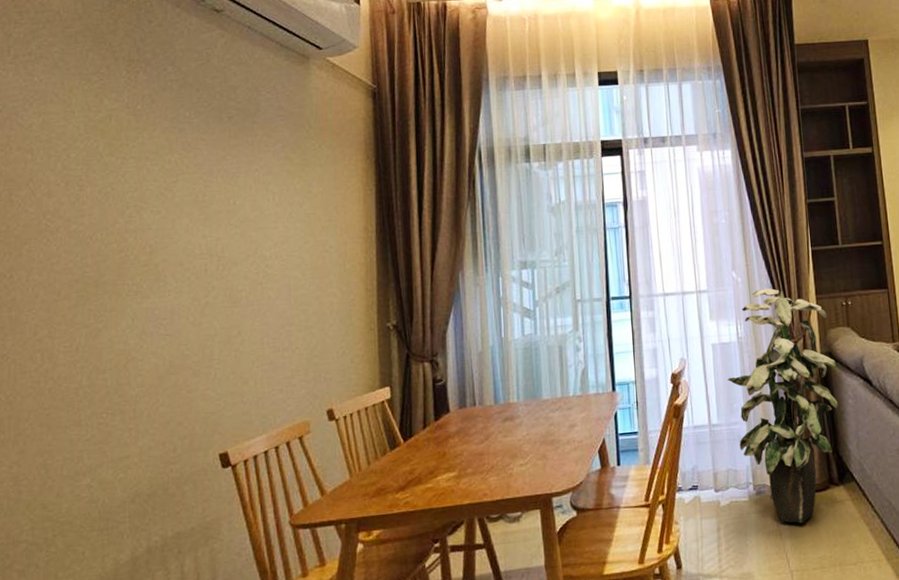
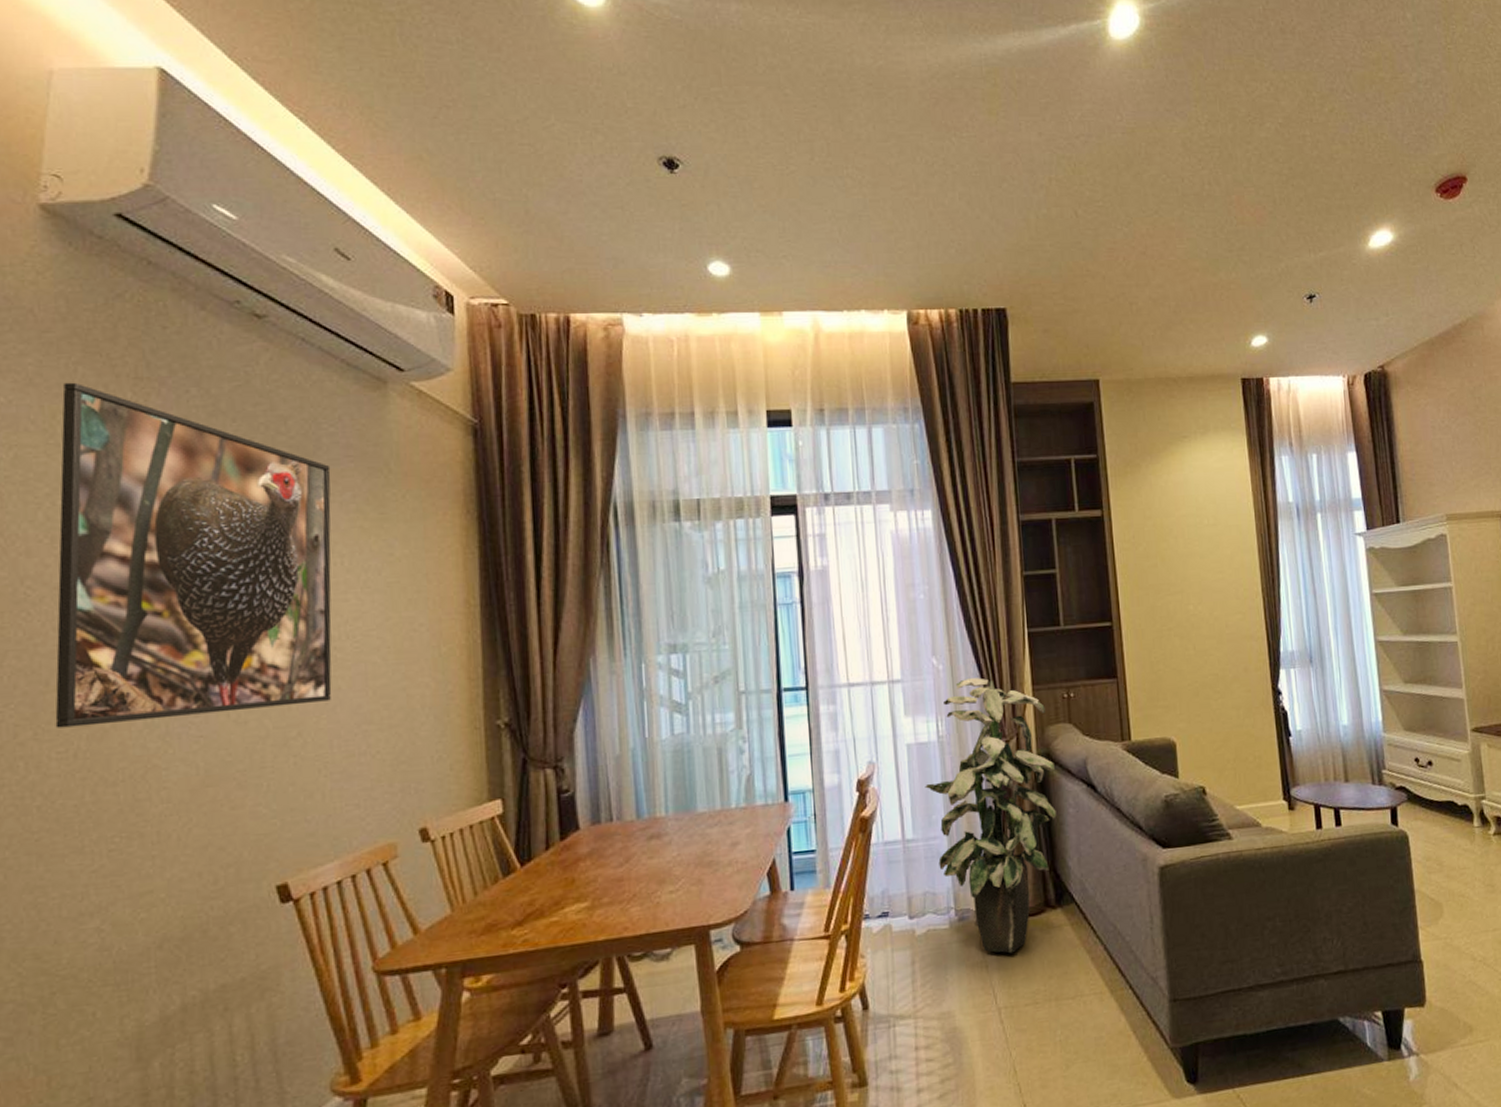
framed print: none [64,65,267,328] -> present [55,382,332,728]

